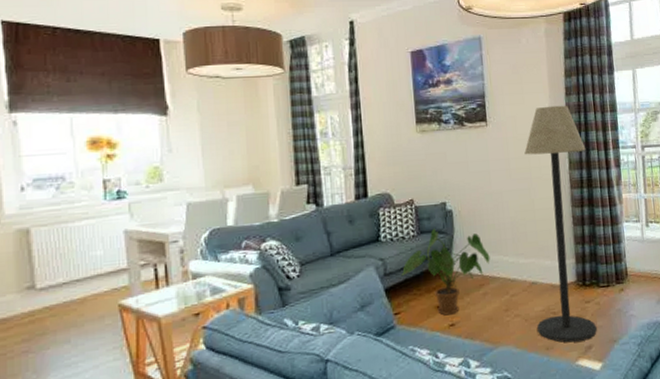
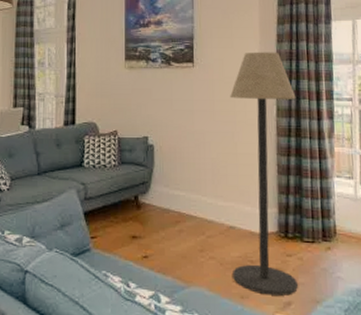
house plant: present [401,228,490,316] -> none [100,160,188,247]

